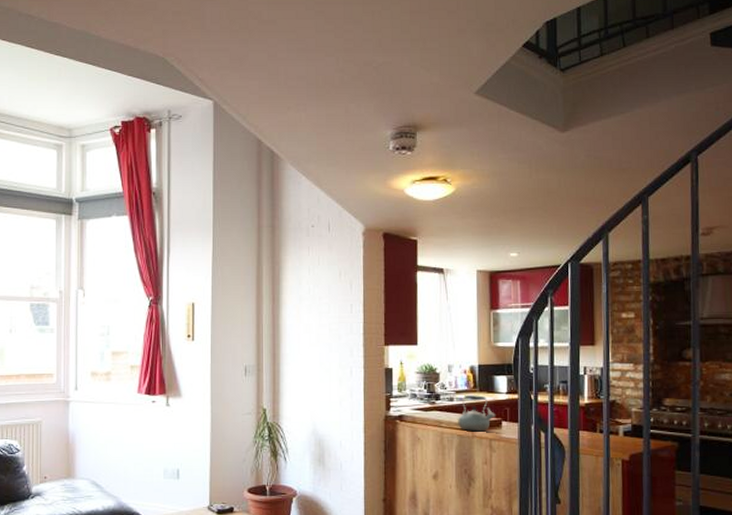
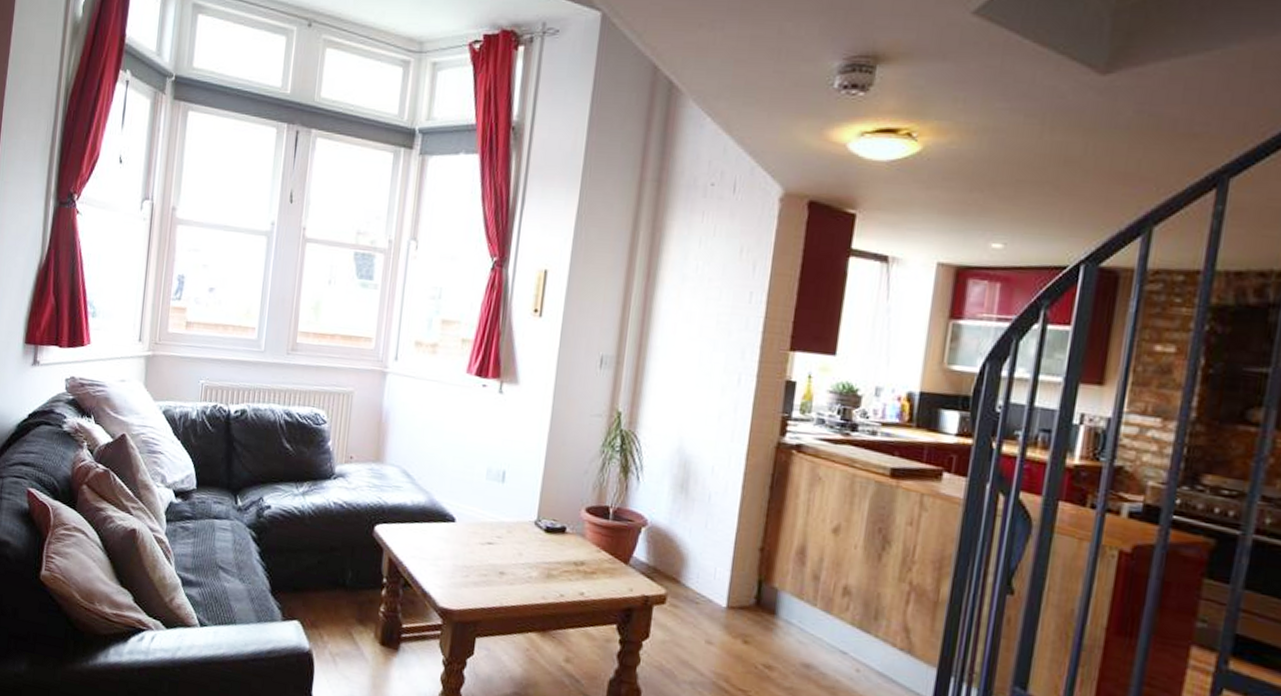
kettle: present [458,395,495,432] -> none [878,430,935,483]

